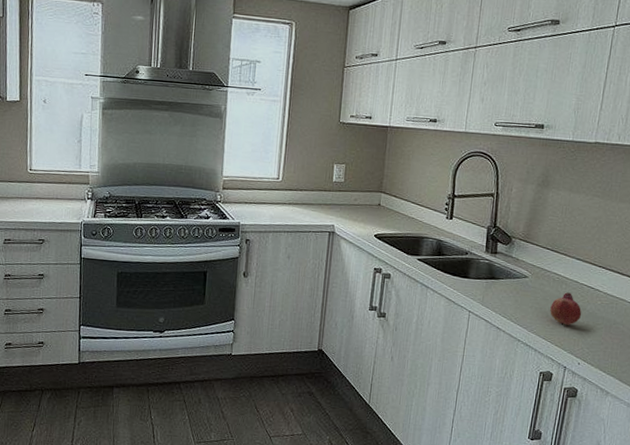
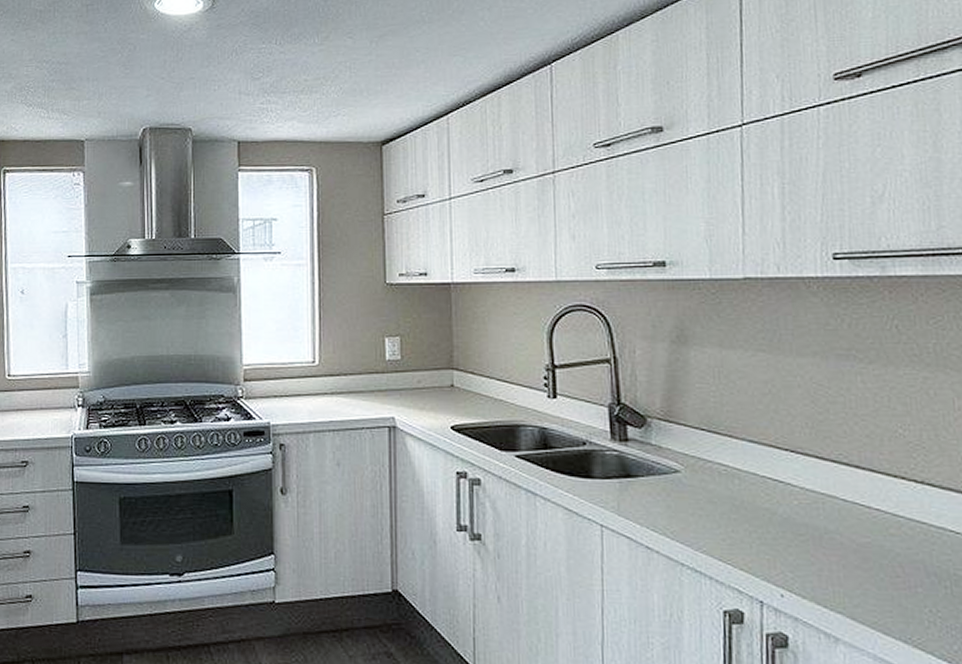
fruit: present [550,292,582,326] -> none [721,490,772,540]

